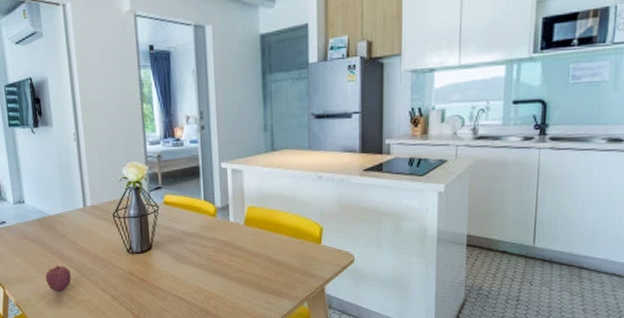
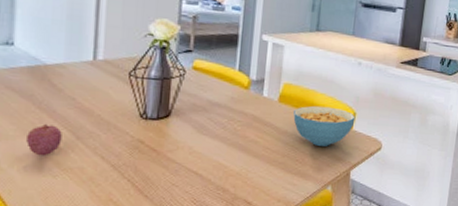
cereal bowl: none [261,224,323,264] -> present [293,105,356,146]

